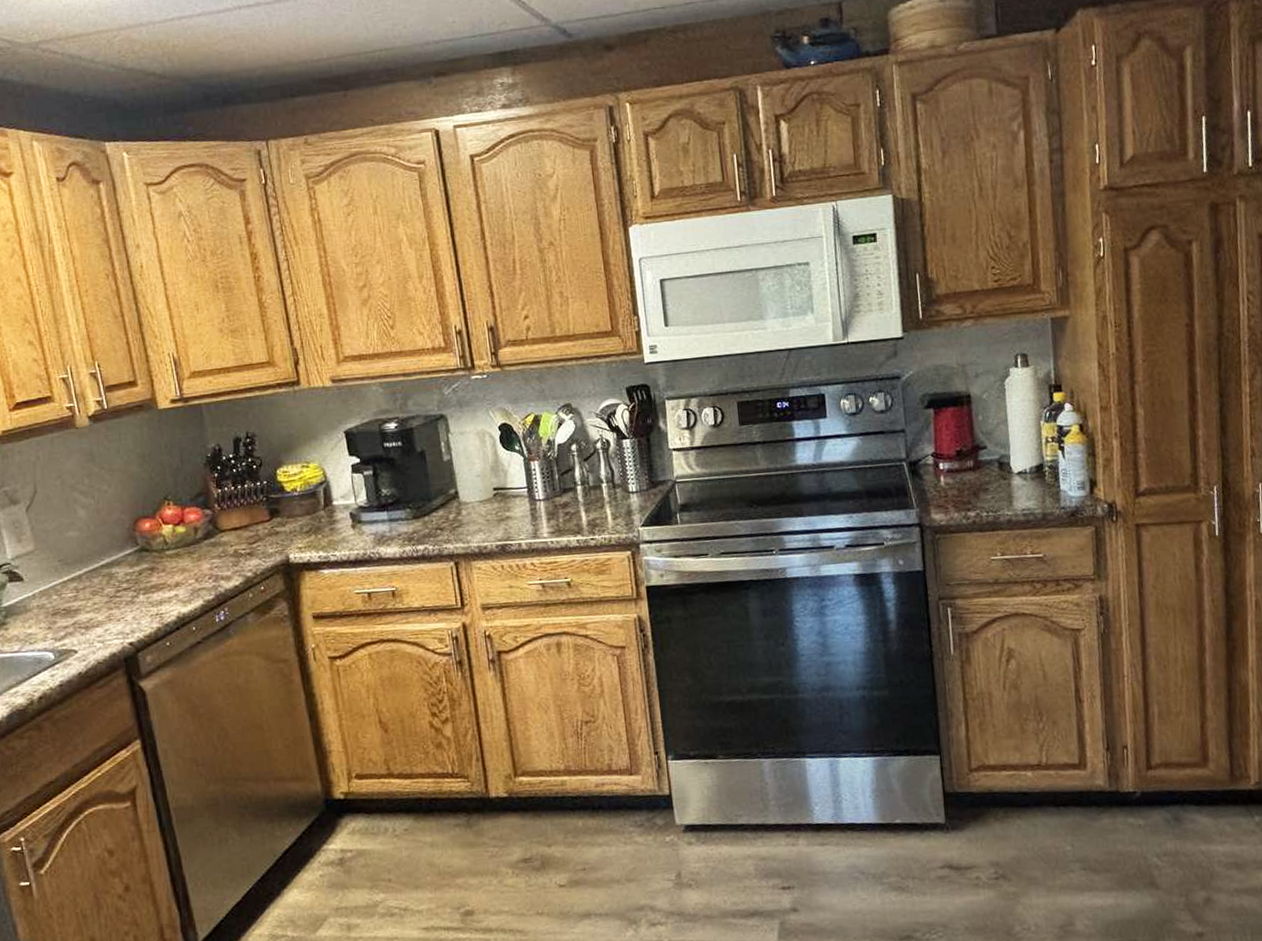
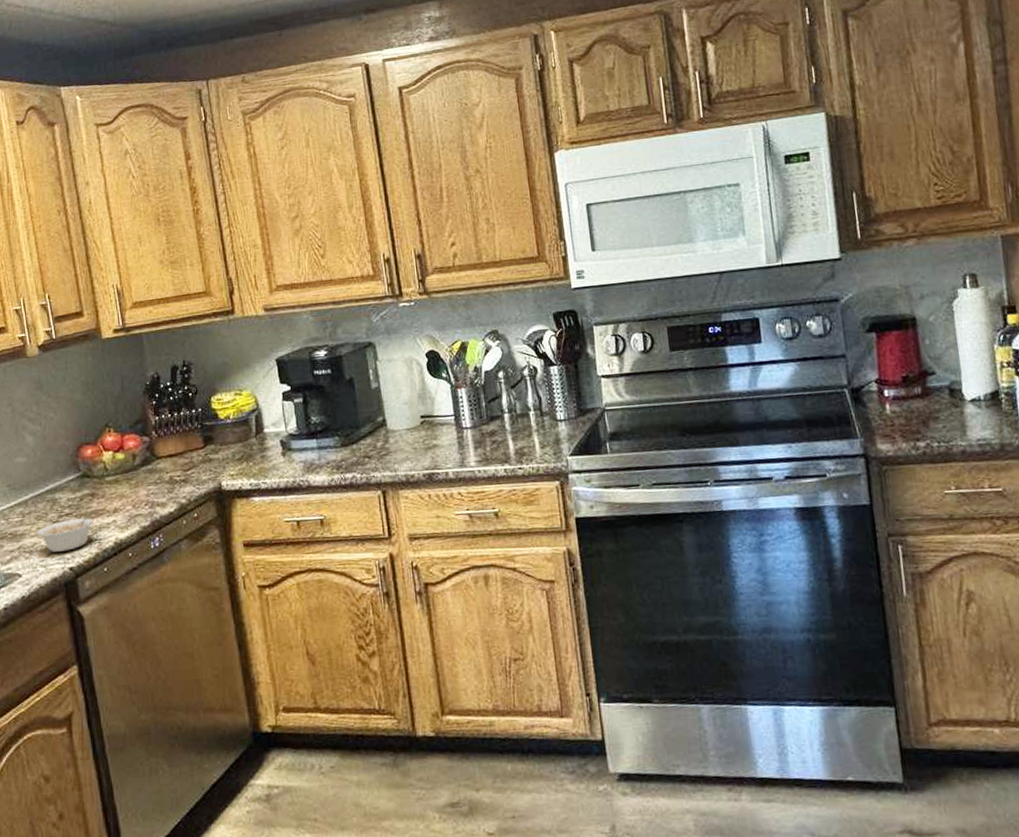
legume: none [92,584,156,628] -> present [37,510,96,552]

